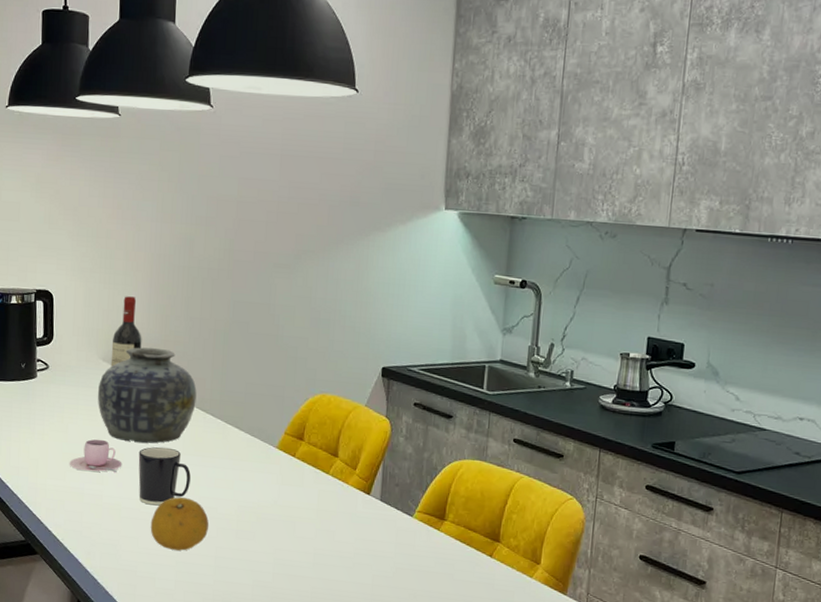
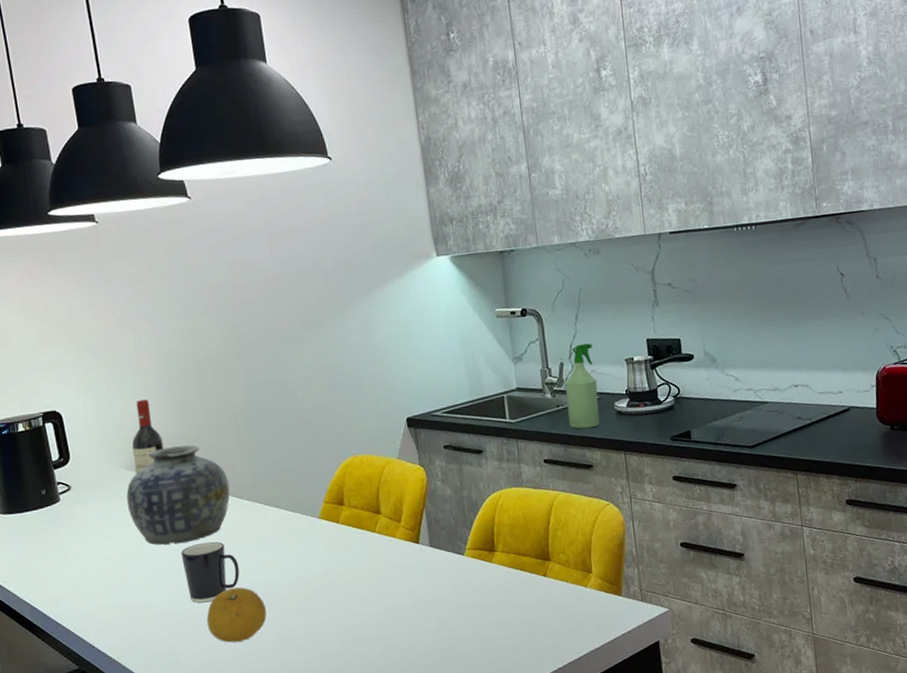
teacup: present [69,439,122,472] -> none [110,548,166,585]
spray bottle: none [547,328,589,417] -> present [564,343,600,430]

